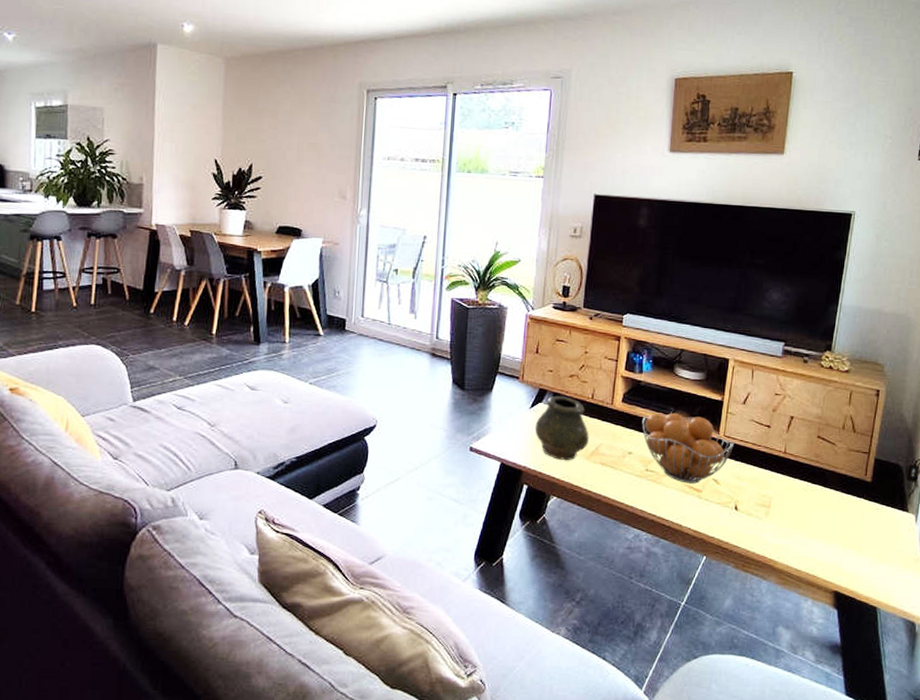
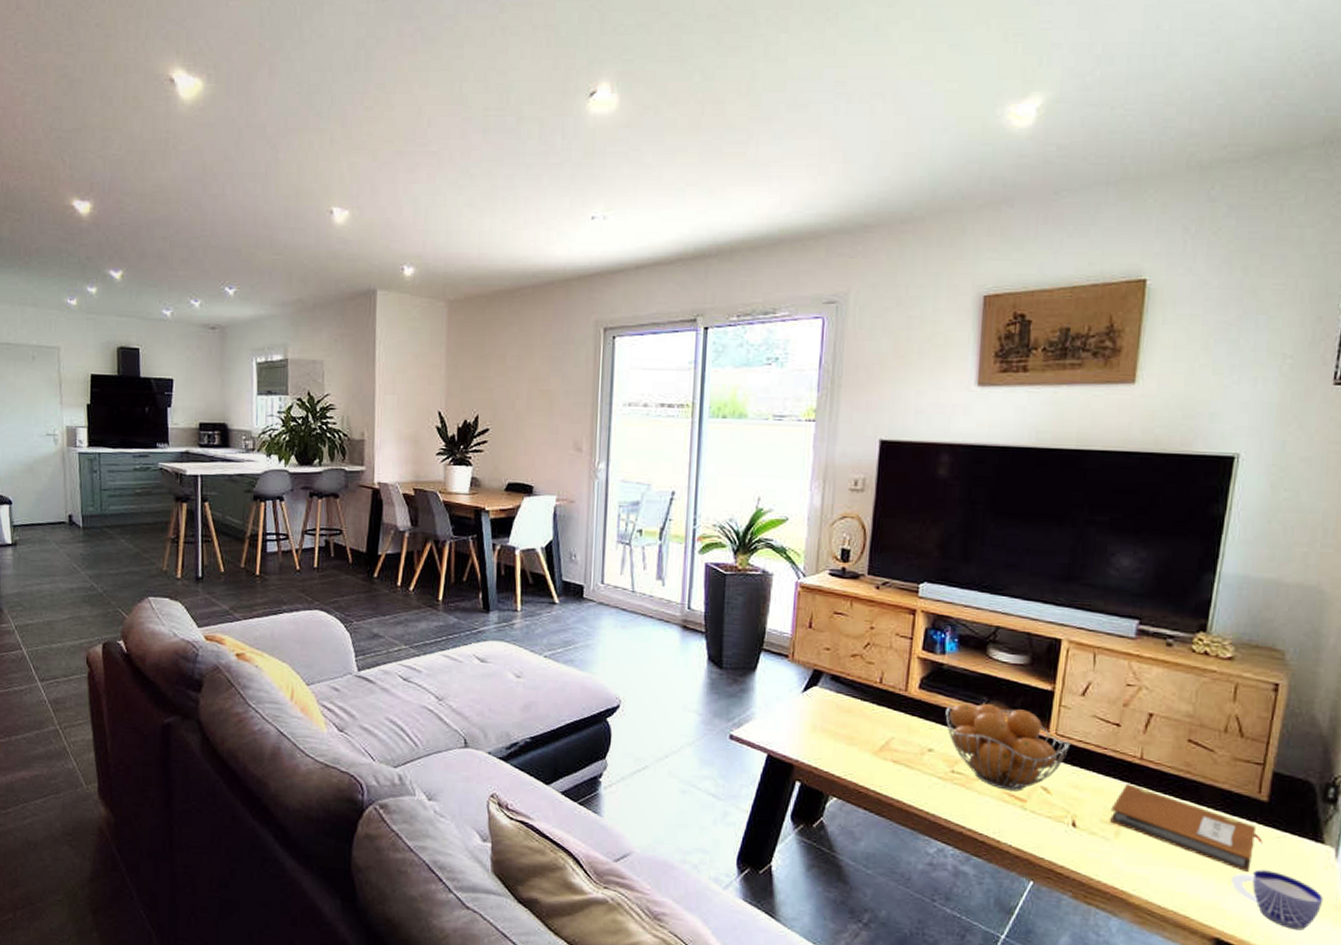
vase: present [535,396,589,461] -> none [808,679,877,756]
notebook: none [762,473,867,538] -> present [1110,784,1263,873]
cup: none [846,535,908,580] -> present [1231,869,1324,931]

